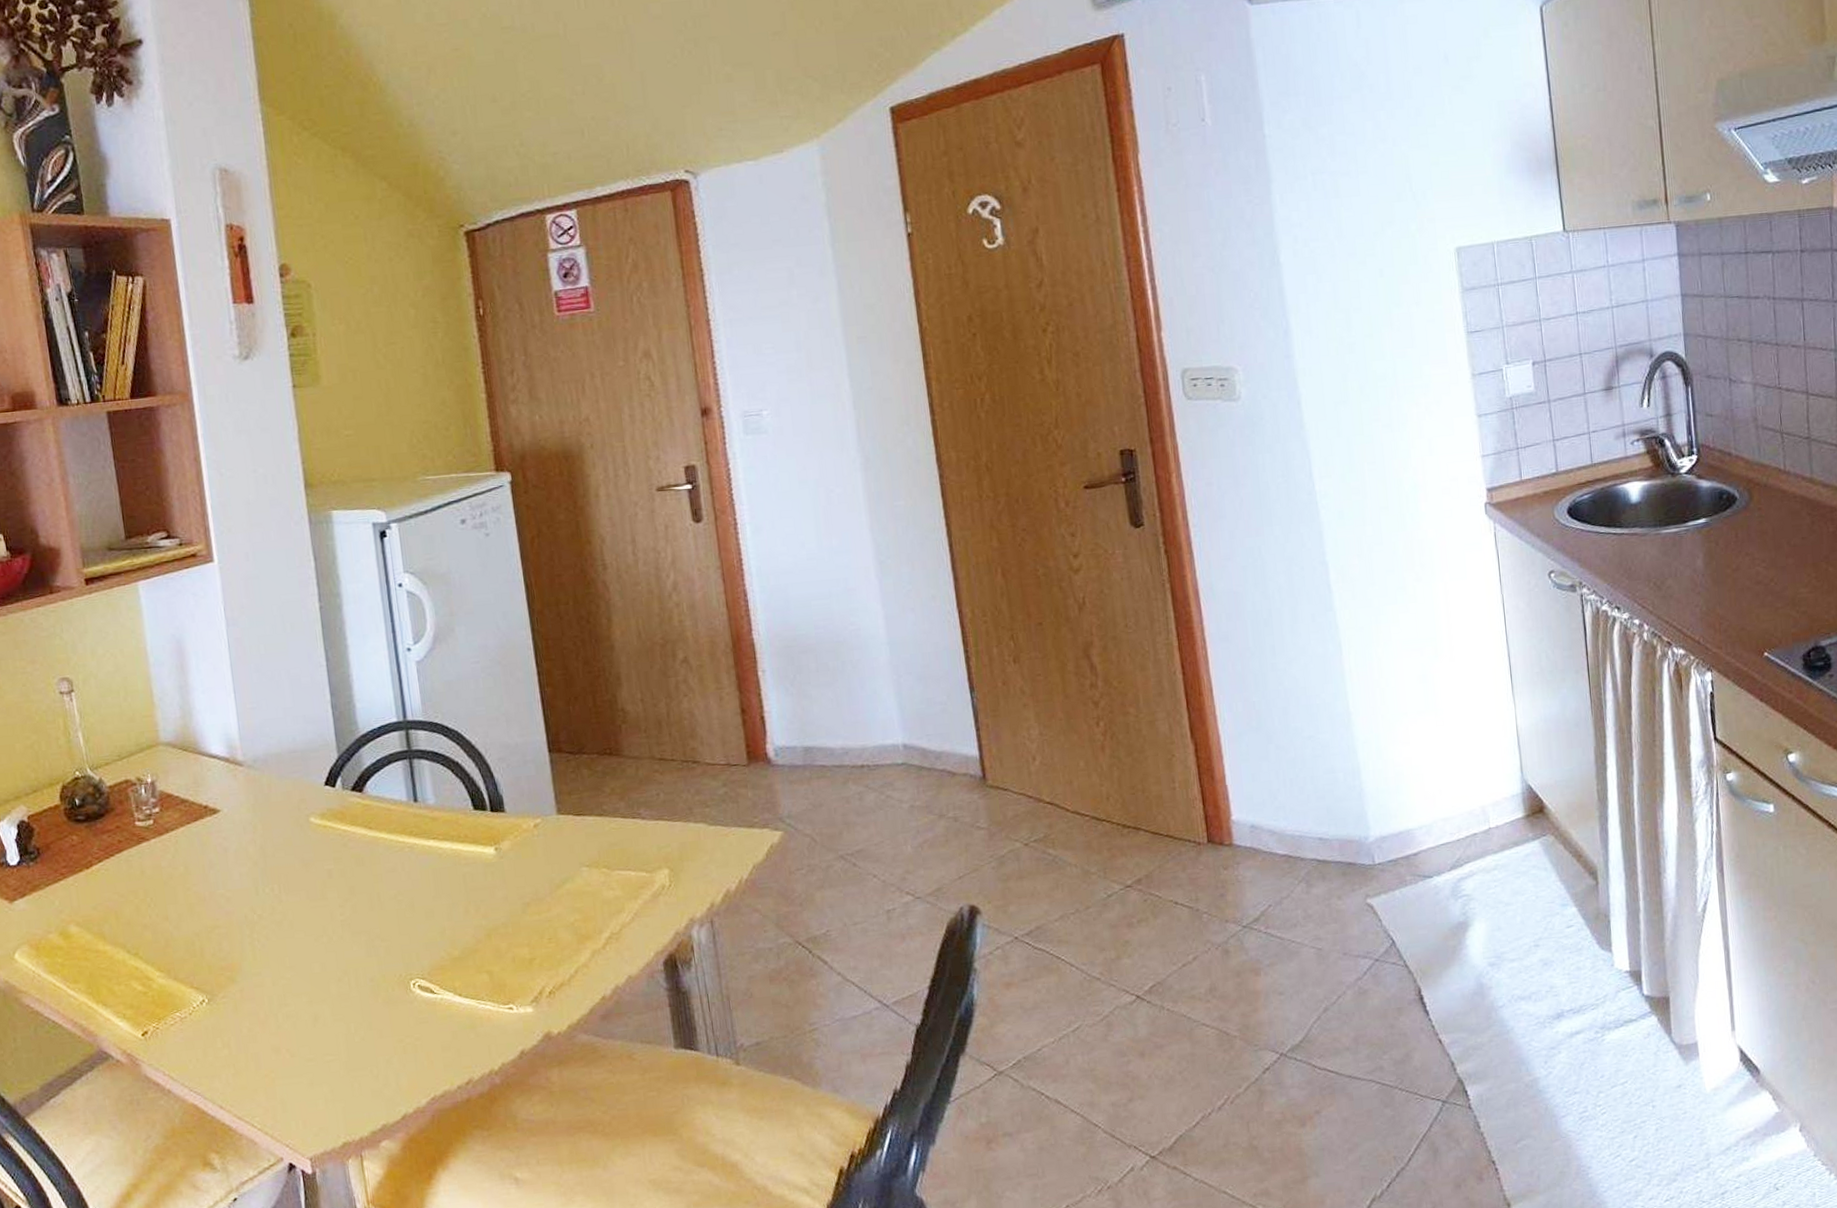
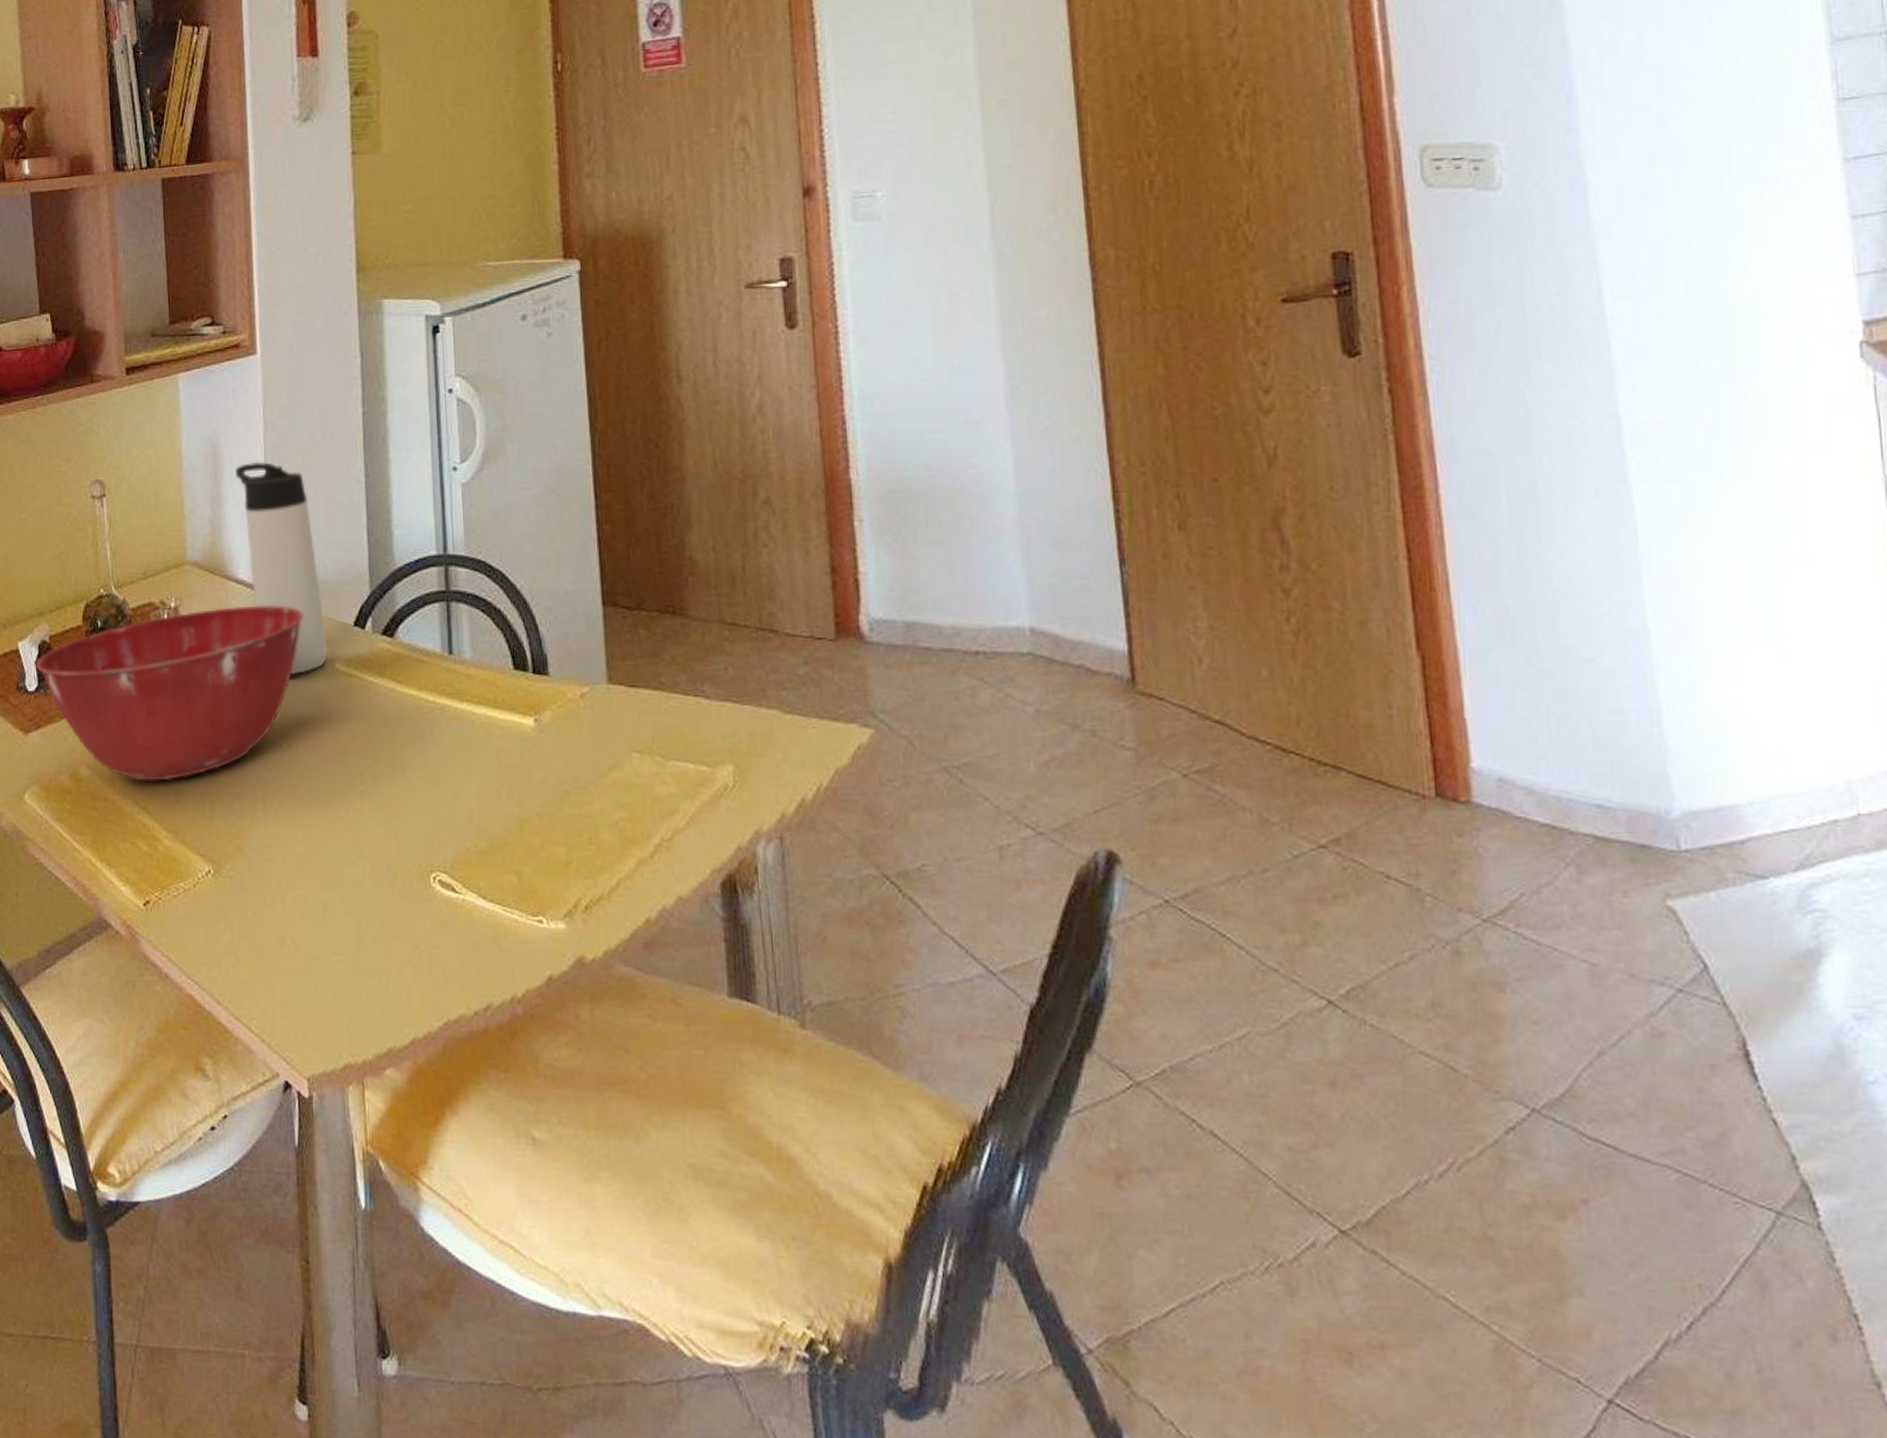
mixing bowl: none [16,773,277,932] -> present [36,605,303,782]
thermos bottle: none [201,653,302,831] -> present [236,461,328,675]

